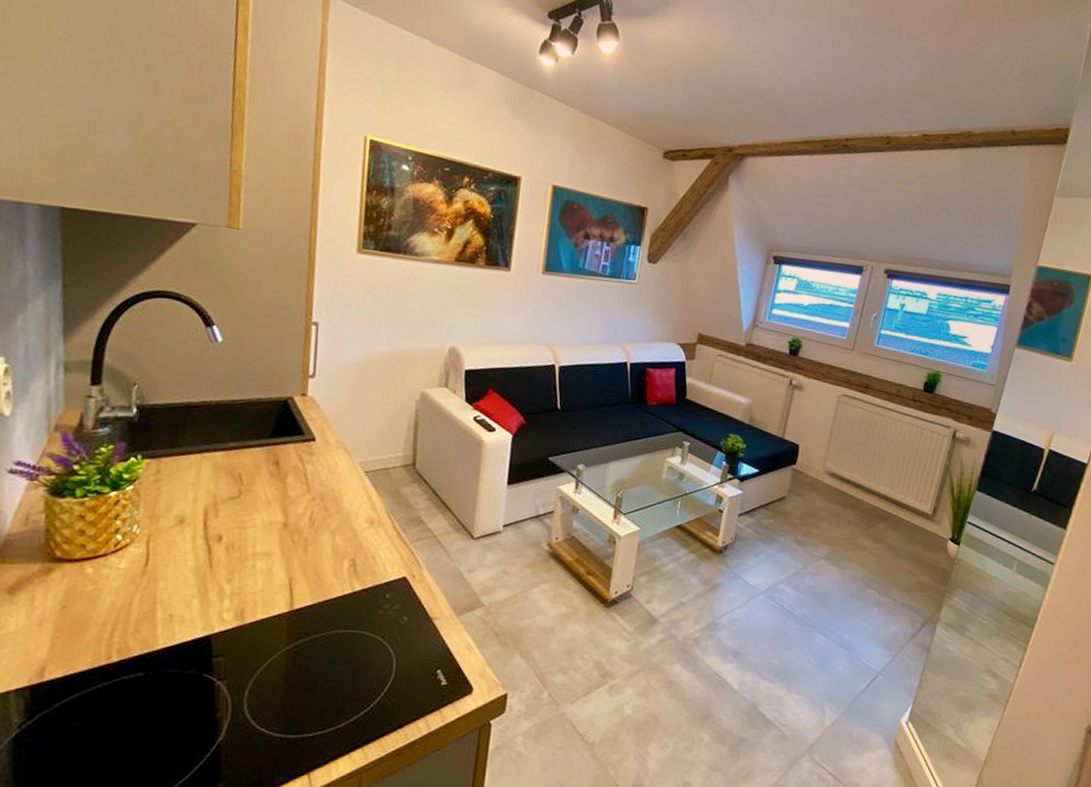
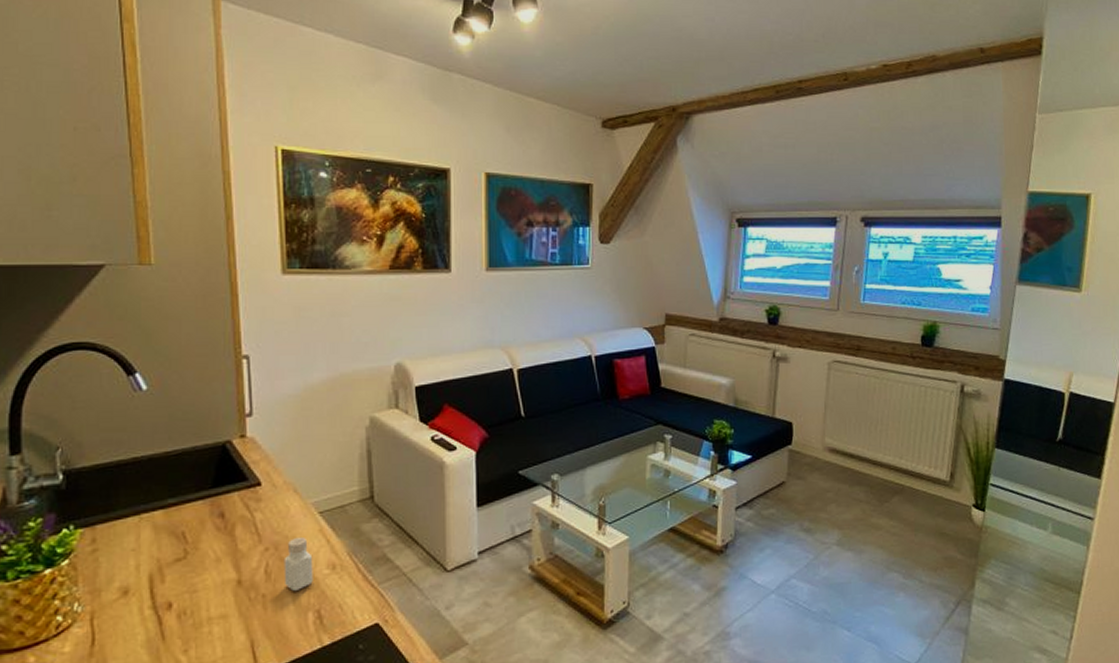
pepper shaker: none [326,491,354,539] -> present [283,536,313,591]

